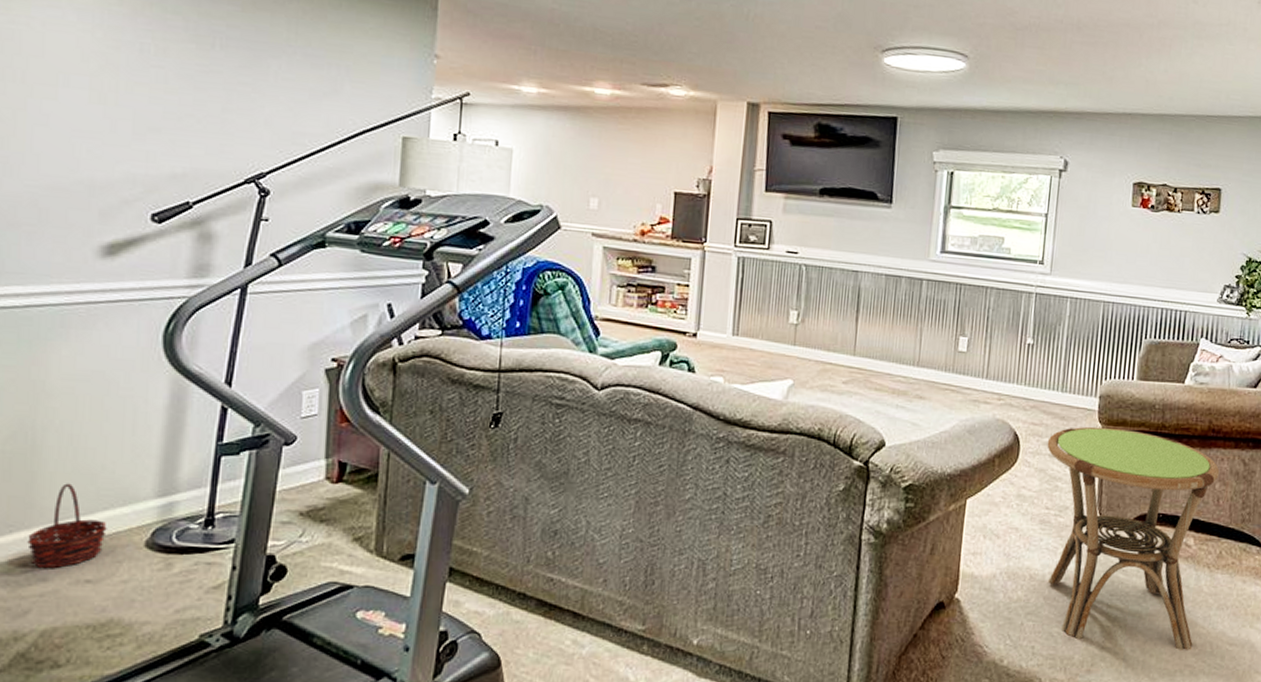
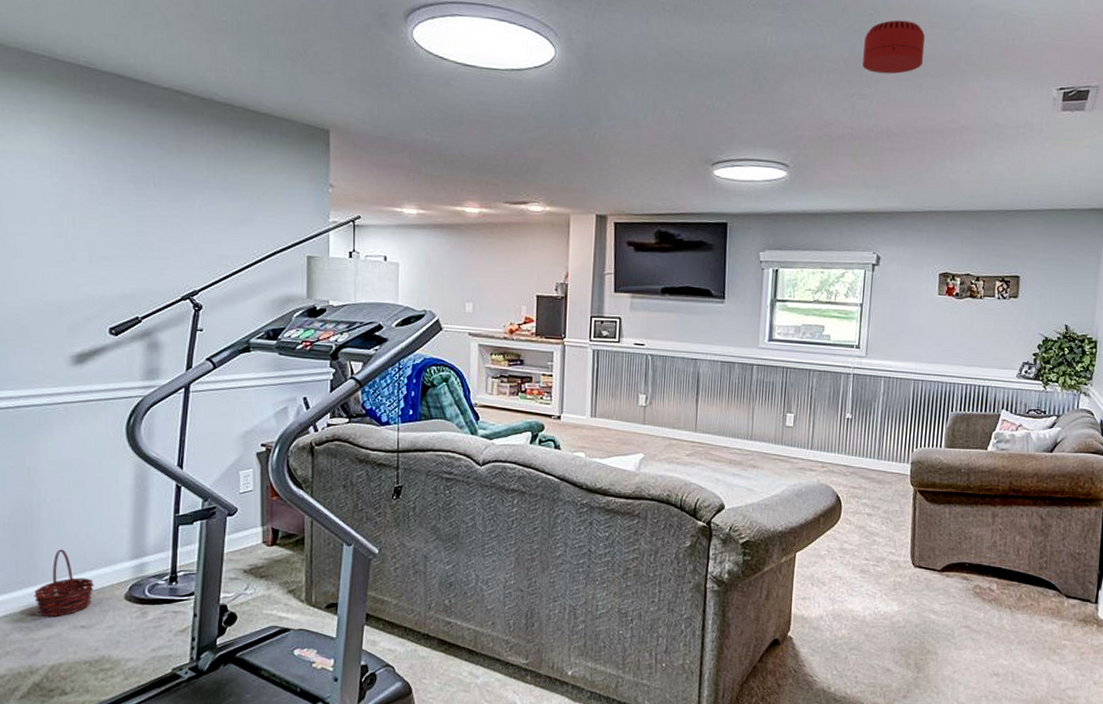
side table: present [1047,426,1220,650] -> none [865,489,1020,679]

